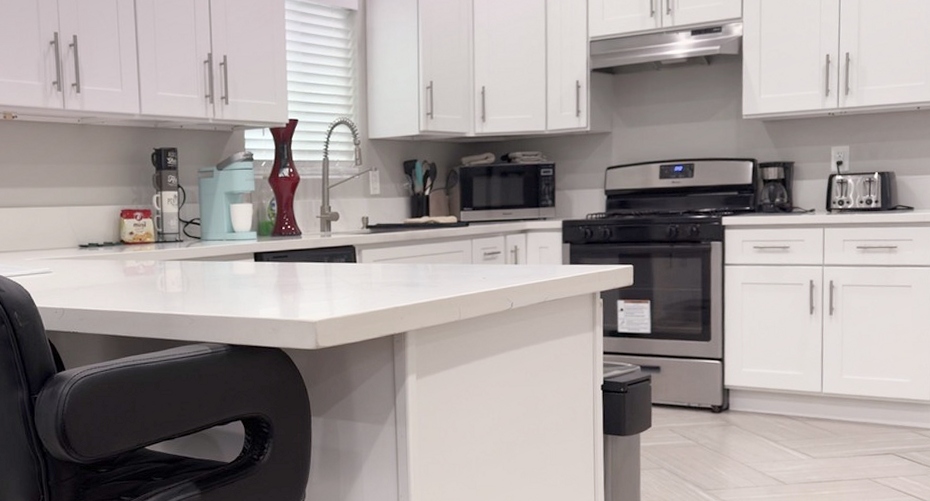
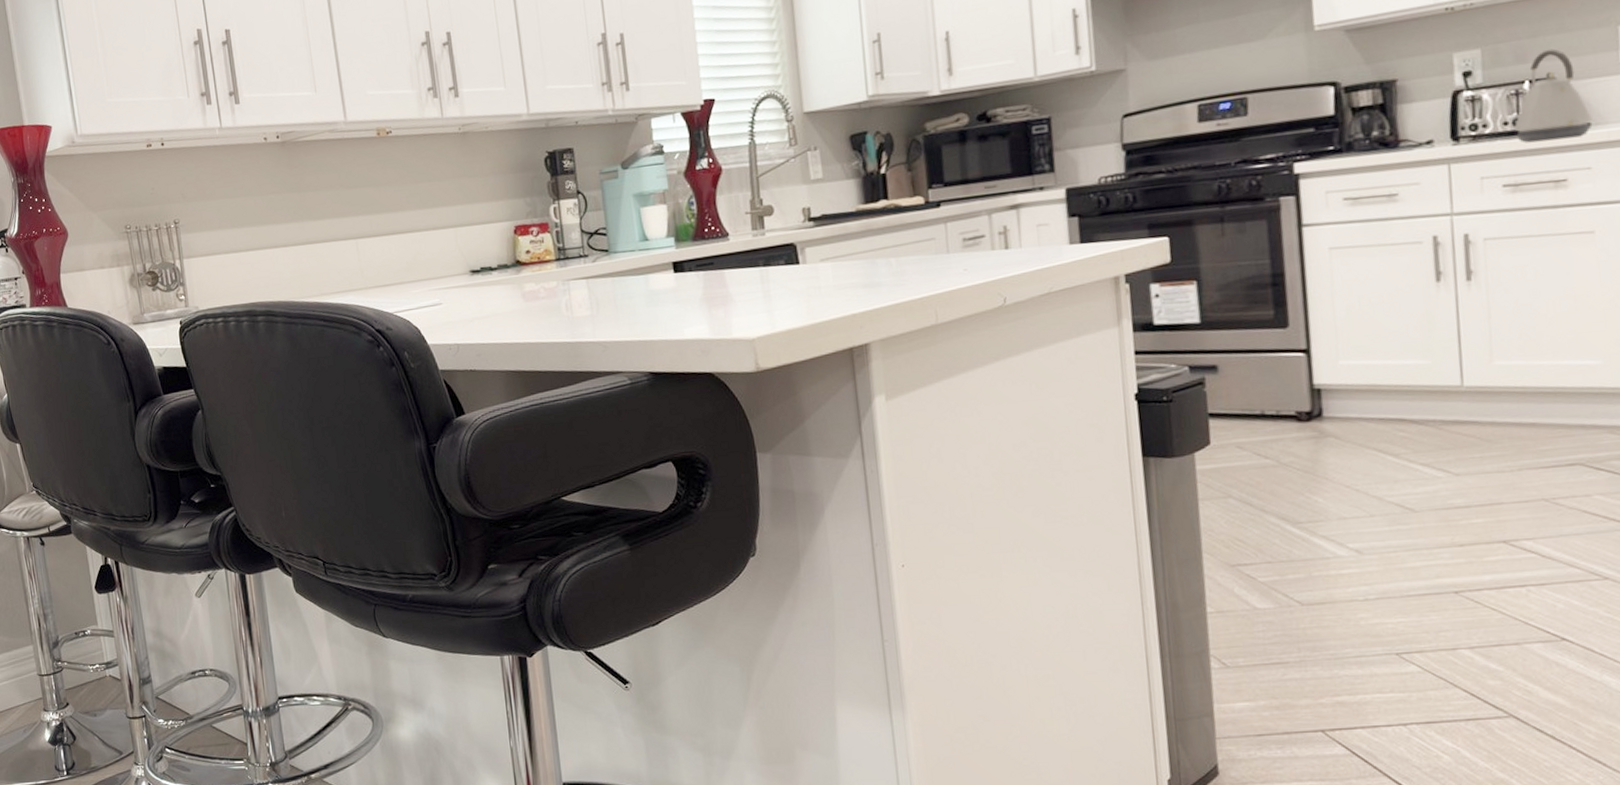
kettle: none [866,151,915,218] -> present [1514,48,1592,143]

